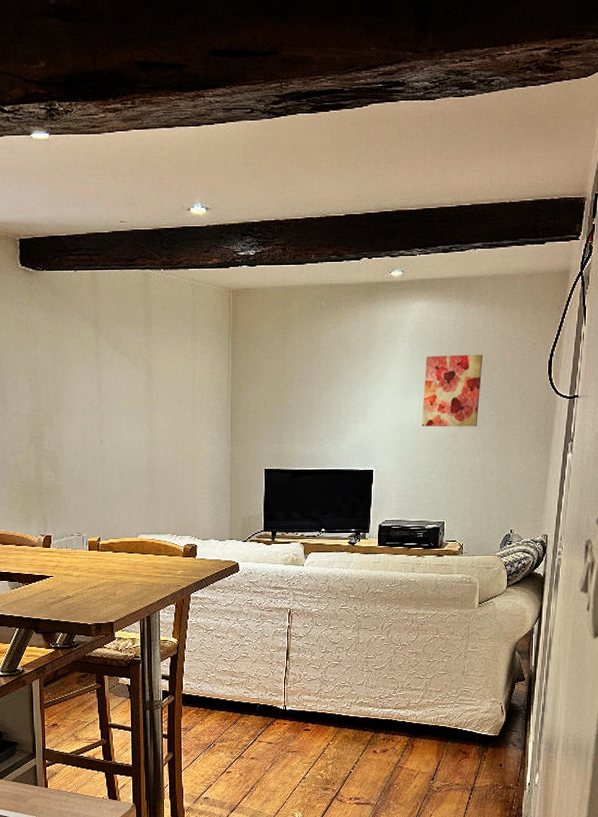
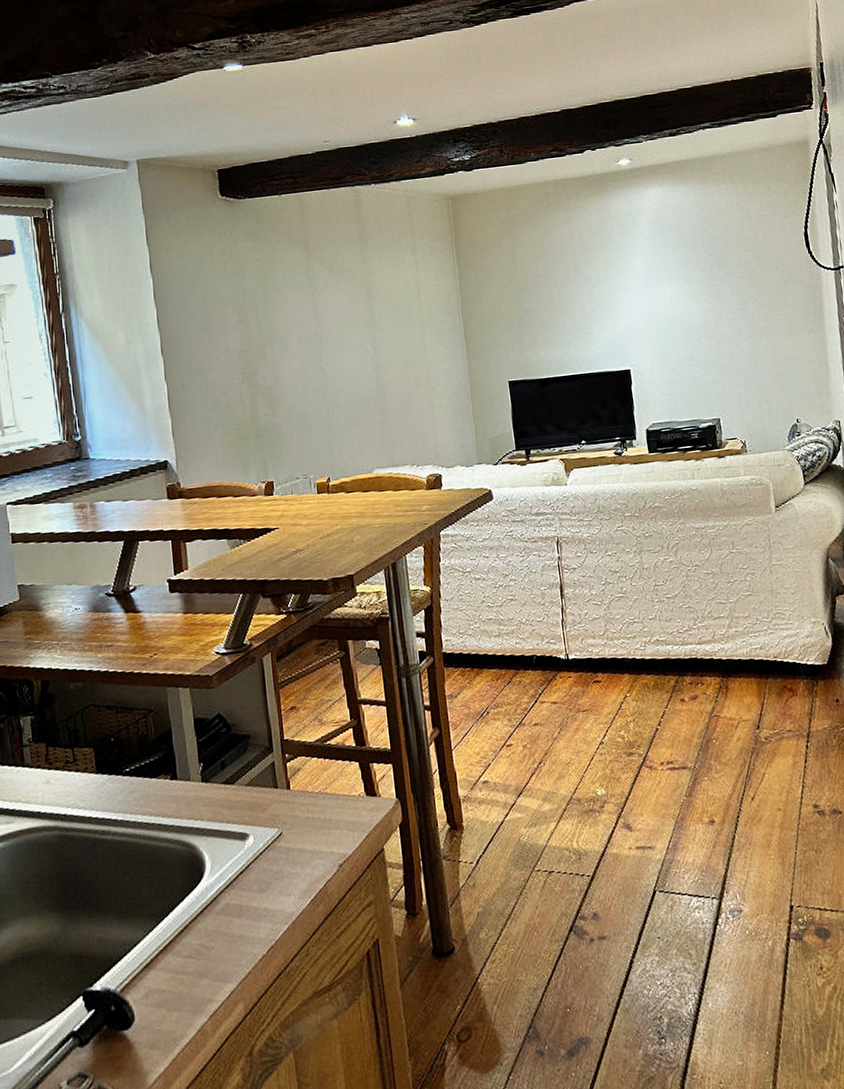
wall art: present [421,354,483,427] -> none [669,234,738,317]

